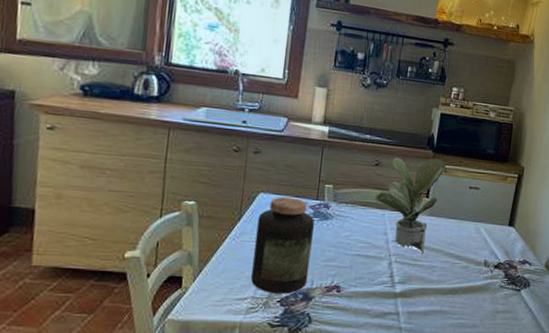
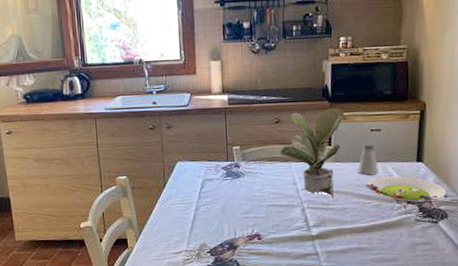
jar: present [251,197,314,294] -> none [180,162,231,246]
saltshaker: none [451,201,472,234] -> present [358,144,378,175]
salad plate: none [457,237,532,268] -> present [366,176,447,203]

